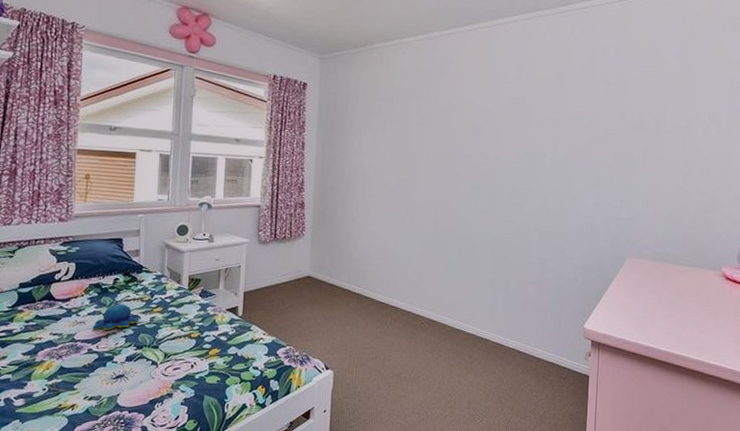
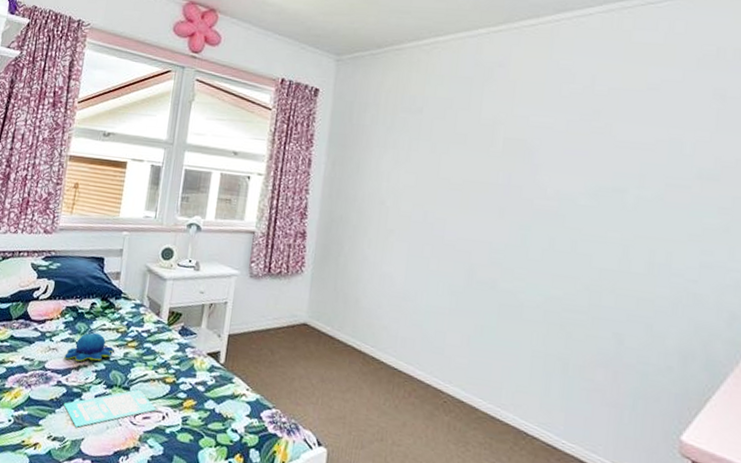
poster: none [96,346,186,386] -> present [63,389,157,428]

